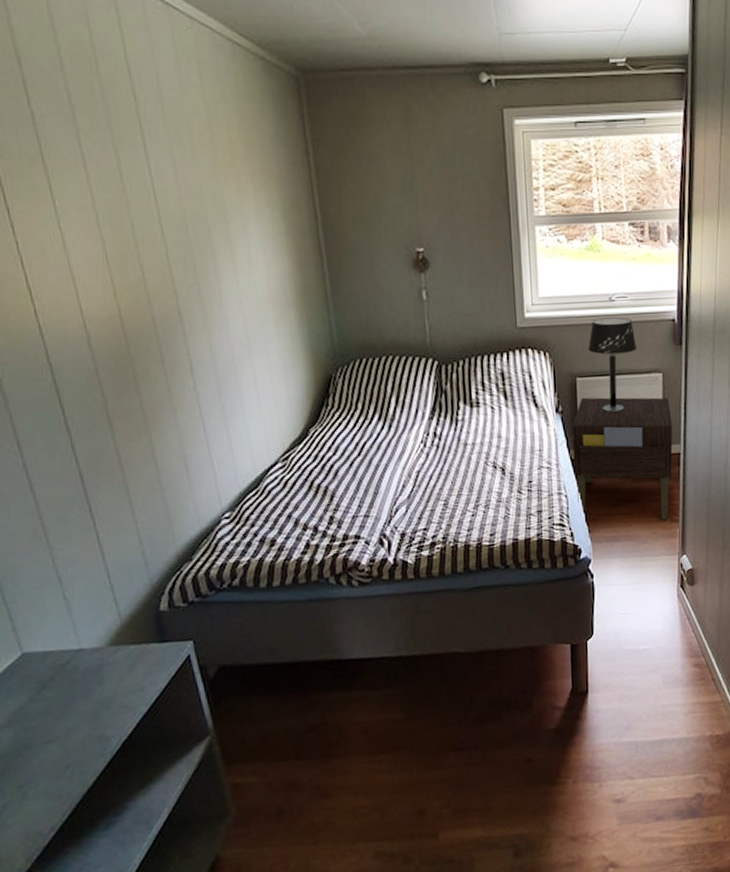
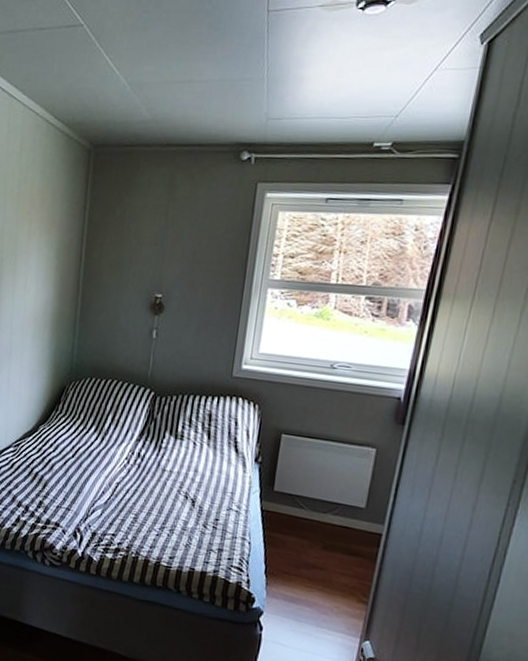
nightstand: present [571,397,673,521] -> none [260,453,379,599]
table lamp: present [587,317,637,413] -> none [298,382,353,477]

